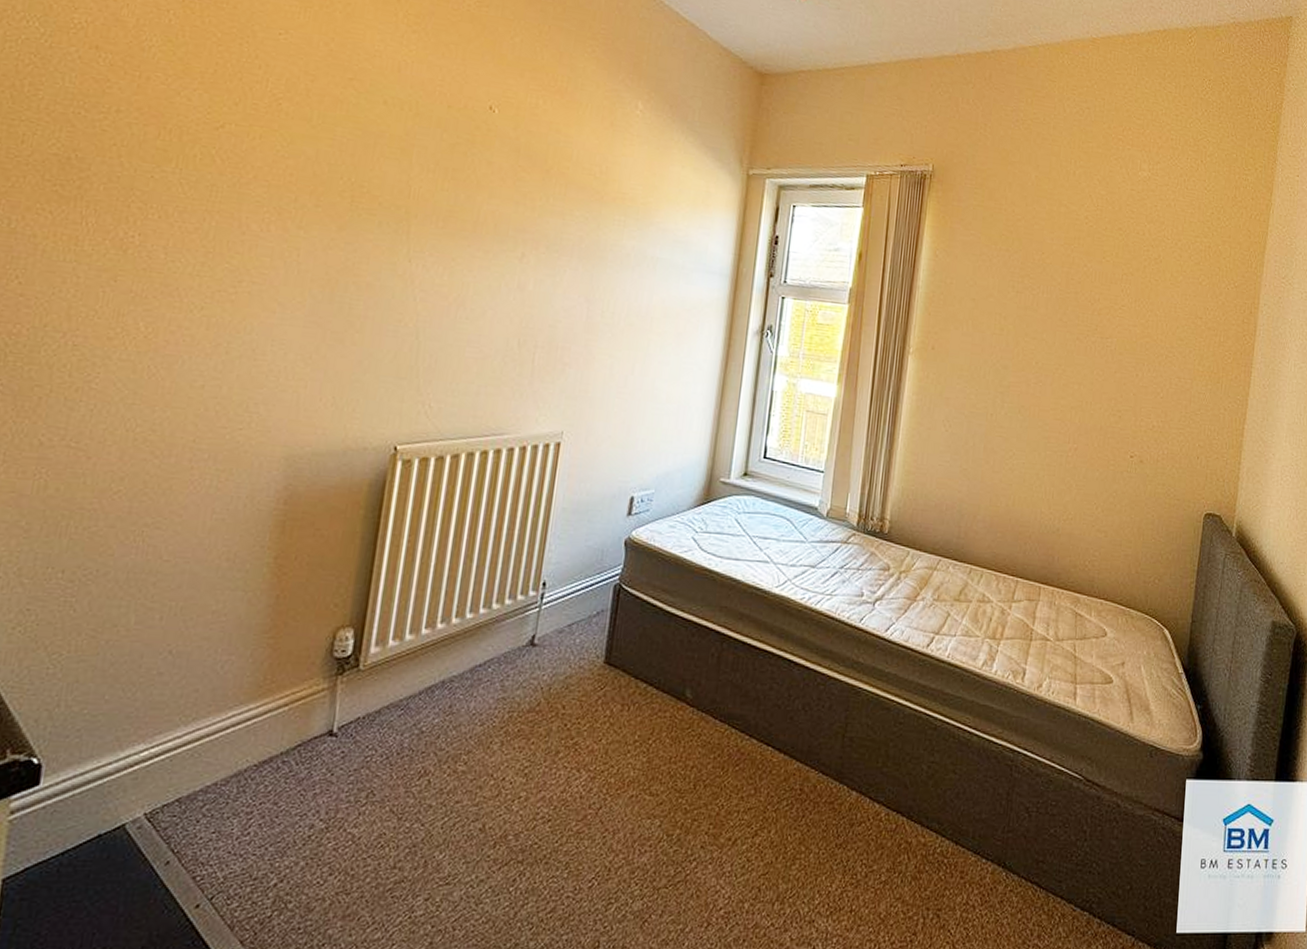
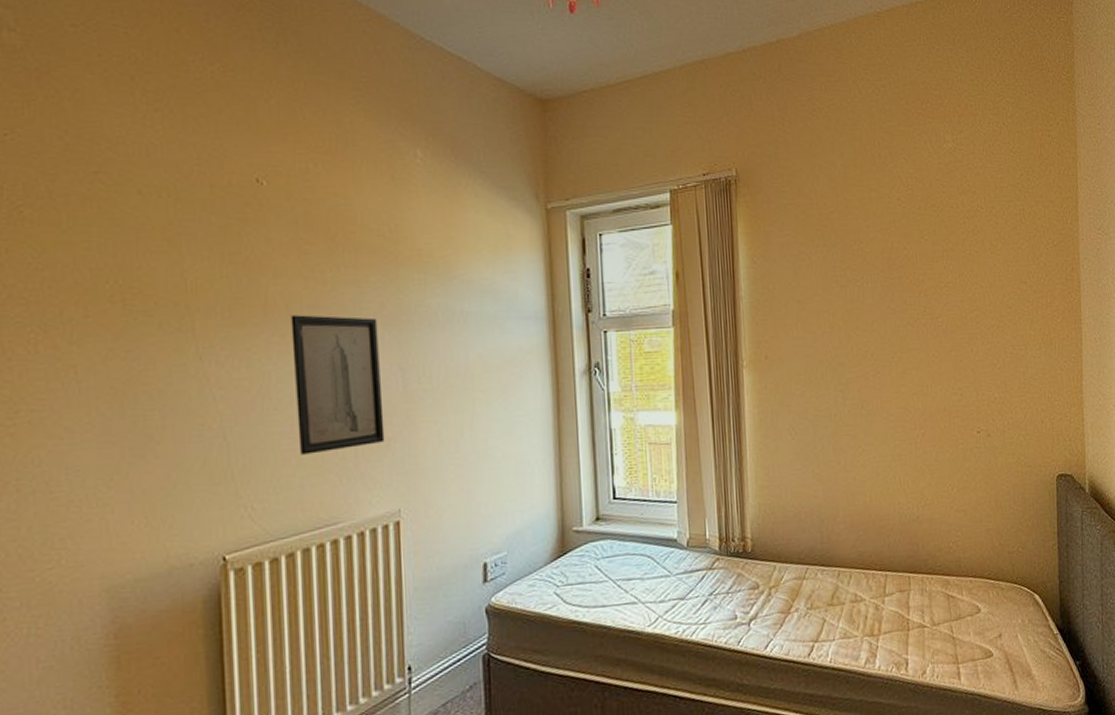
wall art: none [482,234,574,367] -> present [291,315,385,455]

